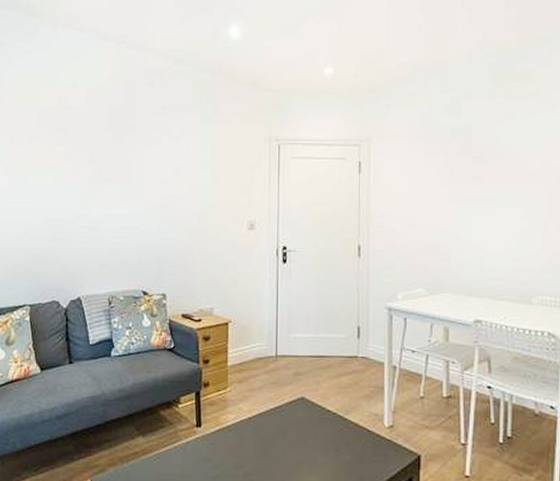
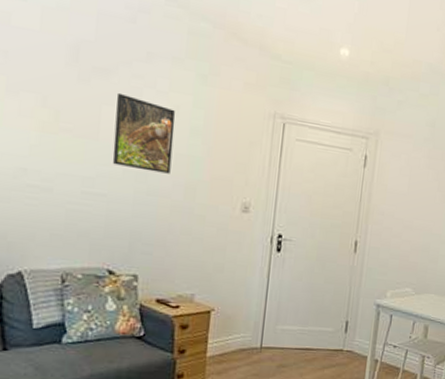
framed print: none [141,143,188,204] -> present [112,92,175,174]

